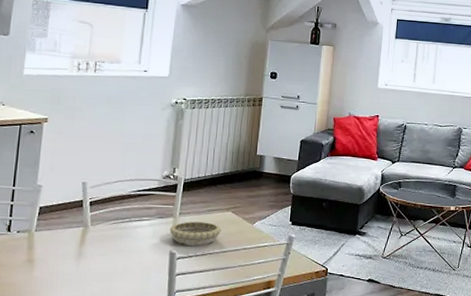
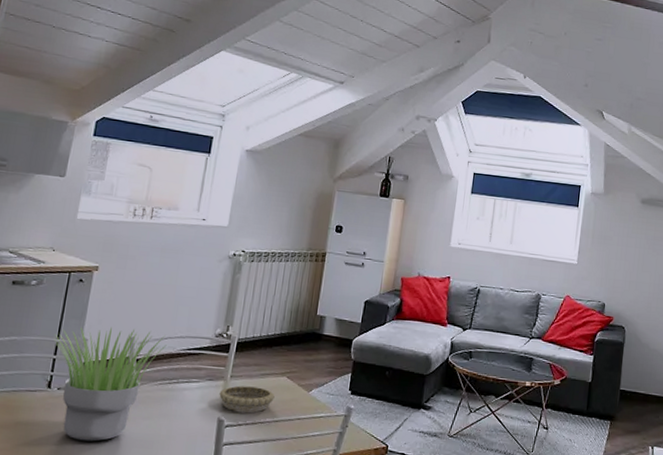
potted plant: none [9,173,118,278] -> present [54,327,167,442]

